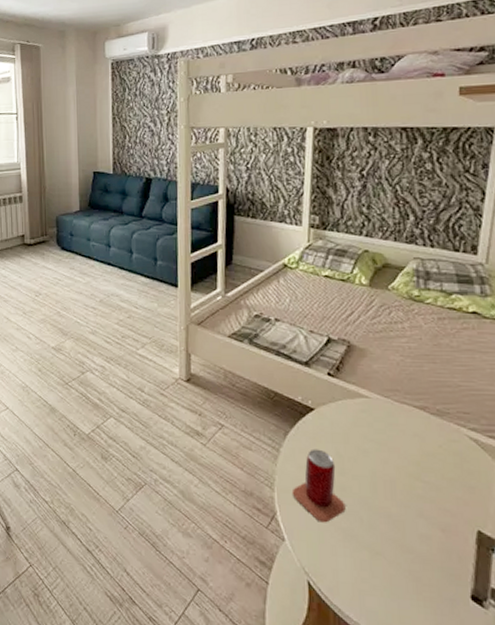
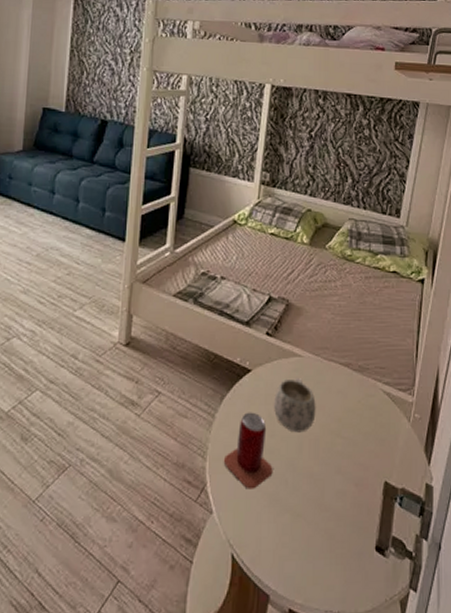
mug: none [341,419,390,473] -> present [274,378,316,433]

